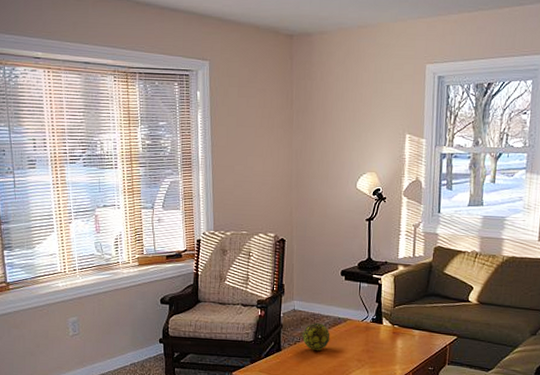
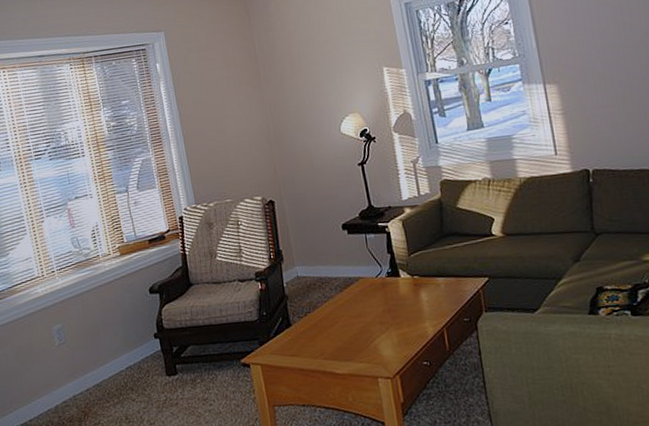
decorative ball: present [302,323,331,351] -> none [312,287,344,320]

